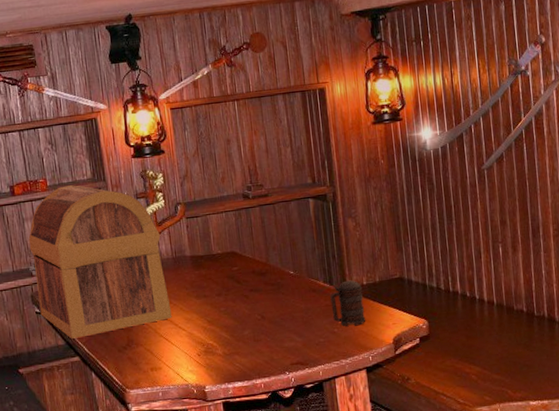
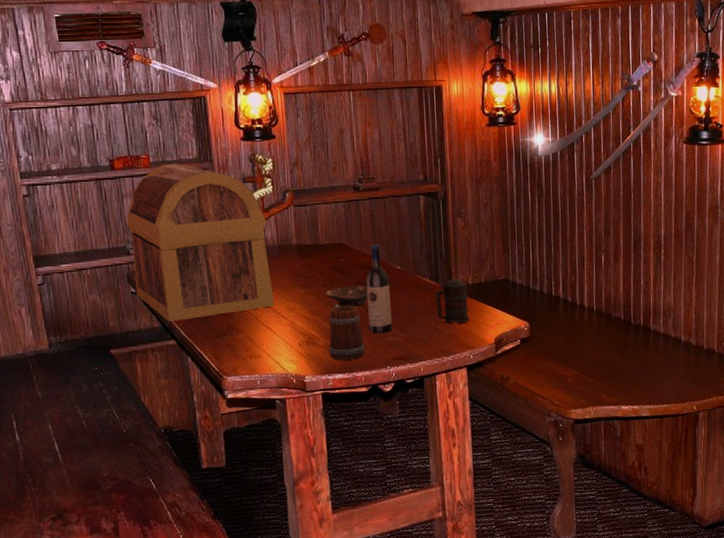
bowl: none [221,292,263,315] -> present [325,285,368,307]
beer mug: none [226,313,263,369] -> present [328,305,365,361]
wine bottle: none [259,250,289,340] -> present [365,244,392,334]

